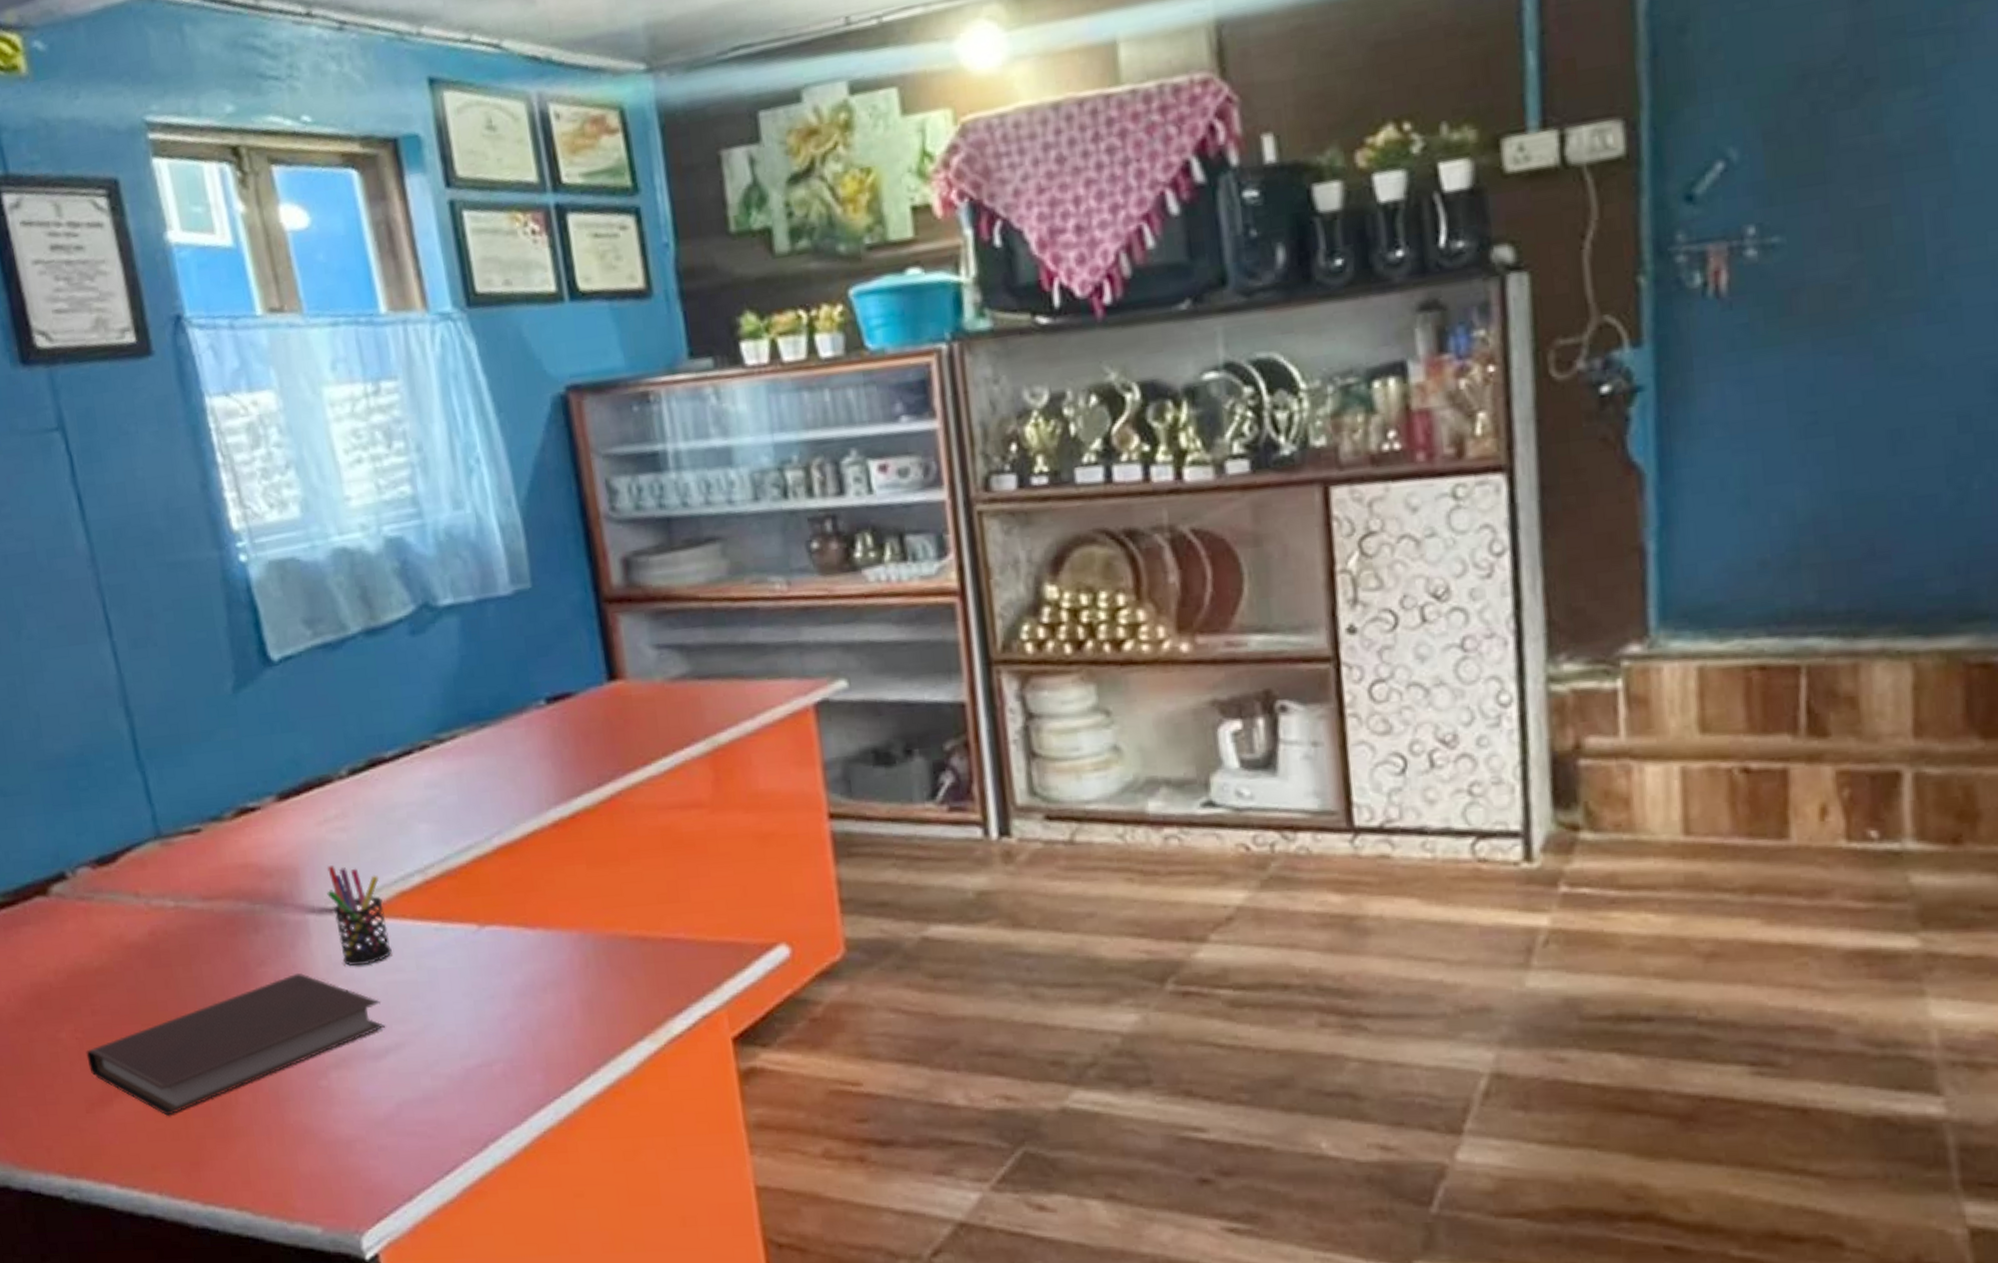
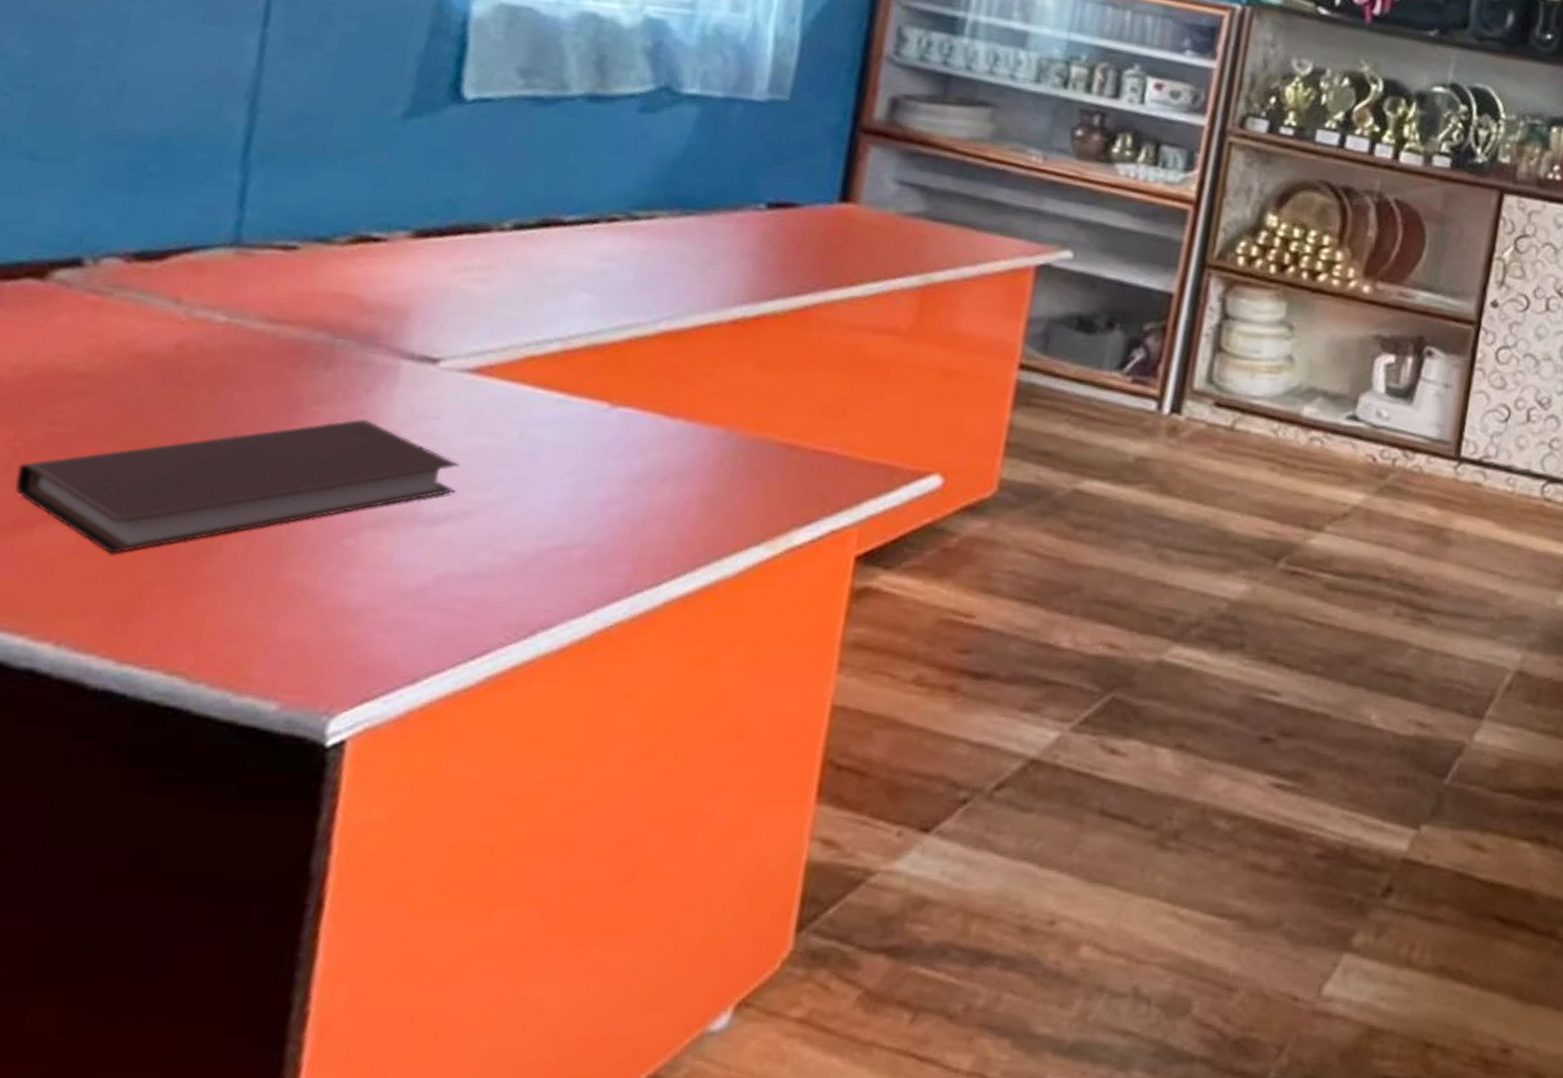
pen holder: present [327,866,392,966] -> none [428,315,510,424]

